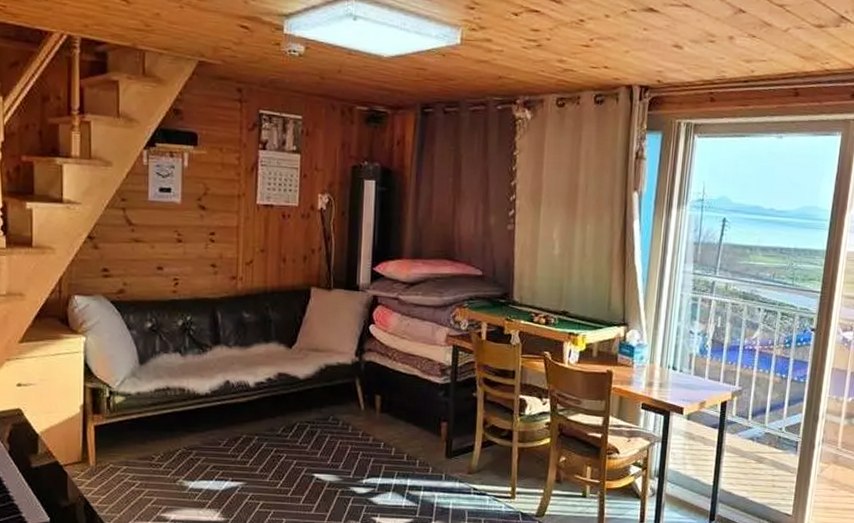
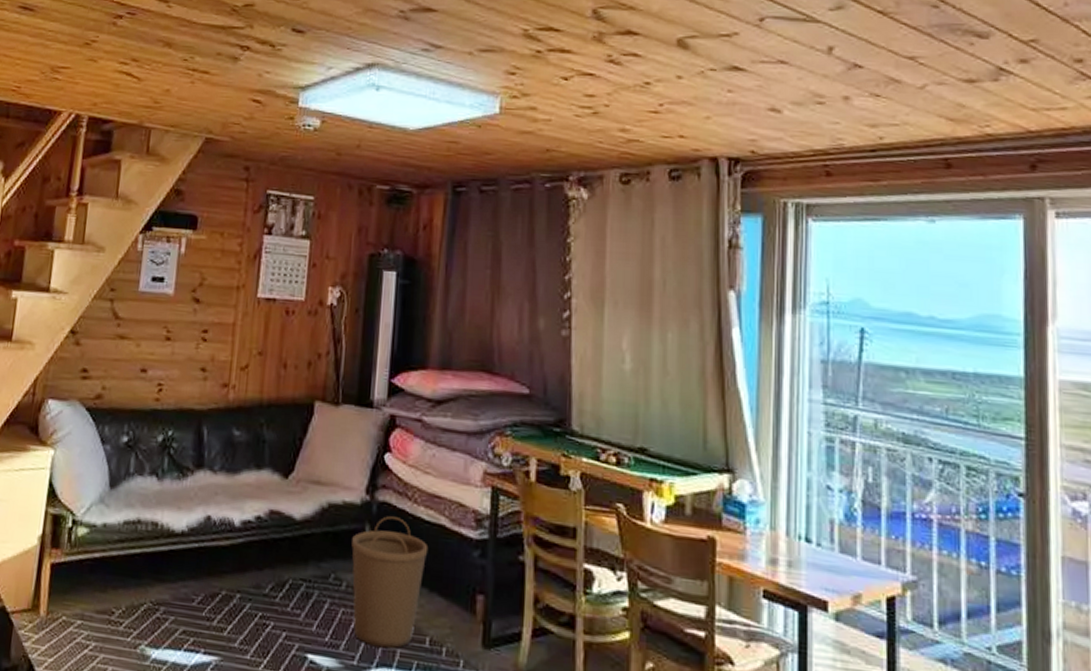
basket: none [345,372,405,465] -> present [351,516,429,649]

